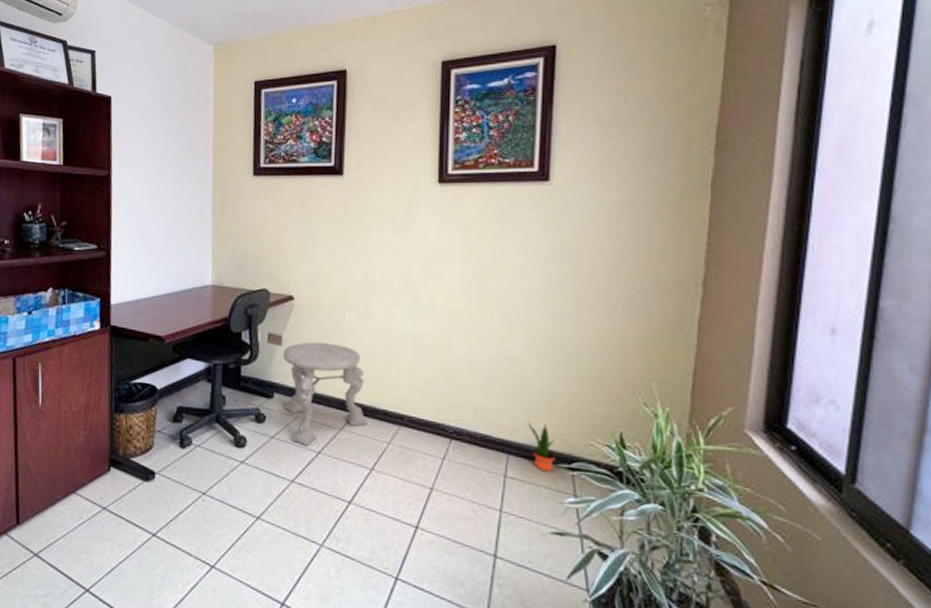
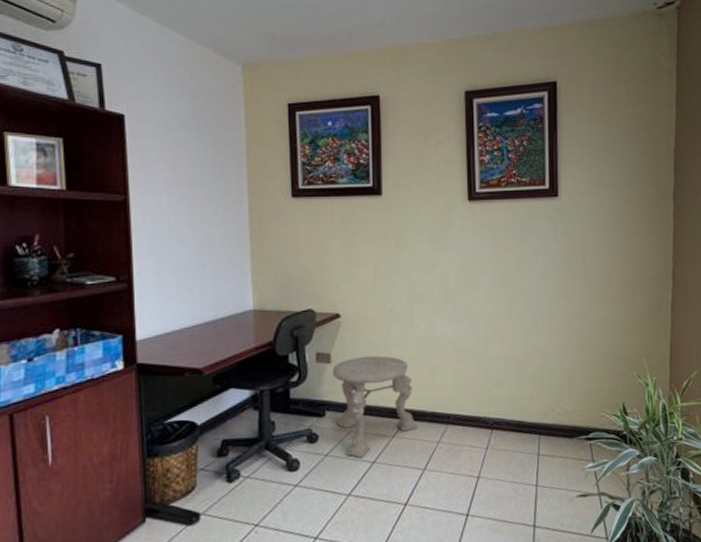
potted plant: present [528,420,555,472] -> none [553,403,577,445]

